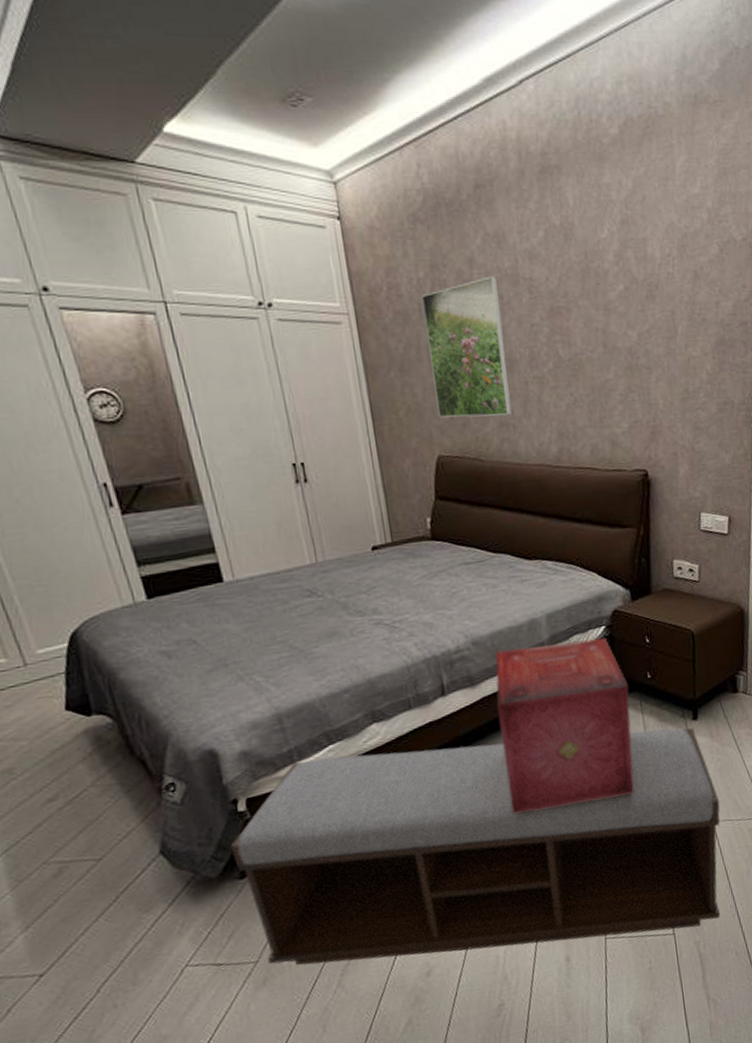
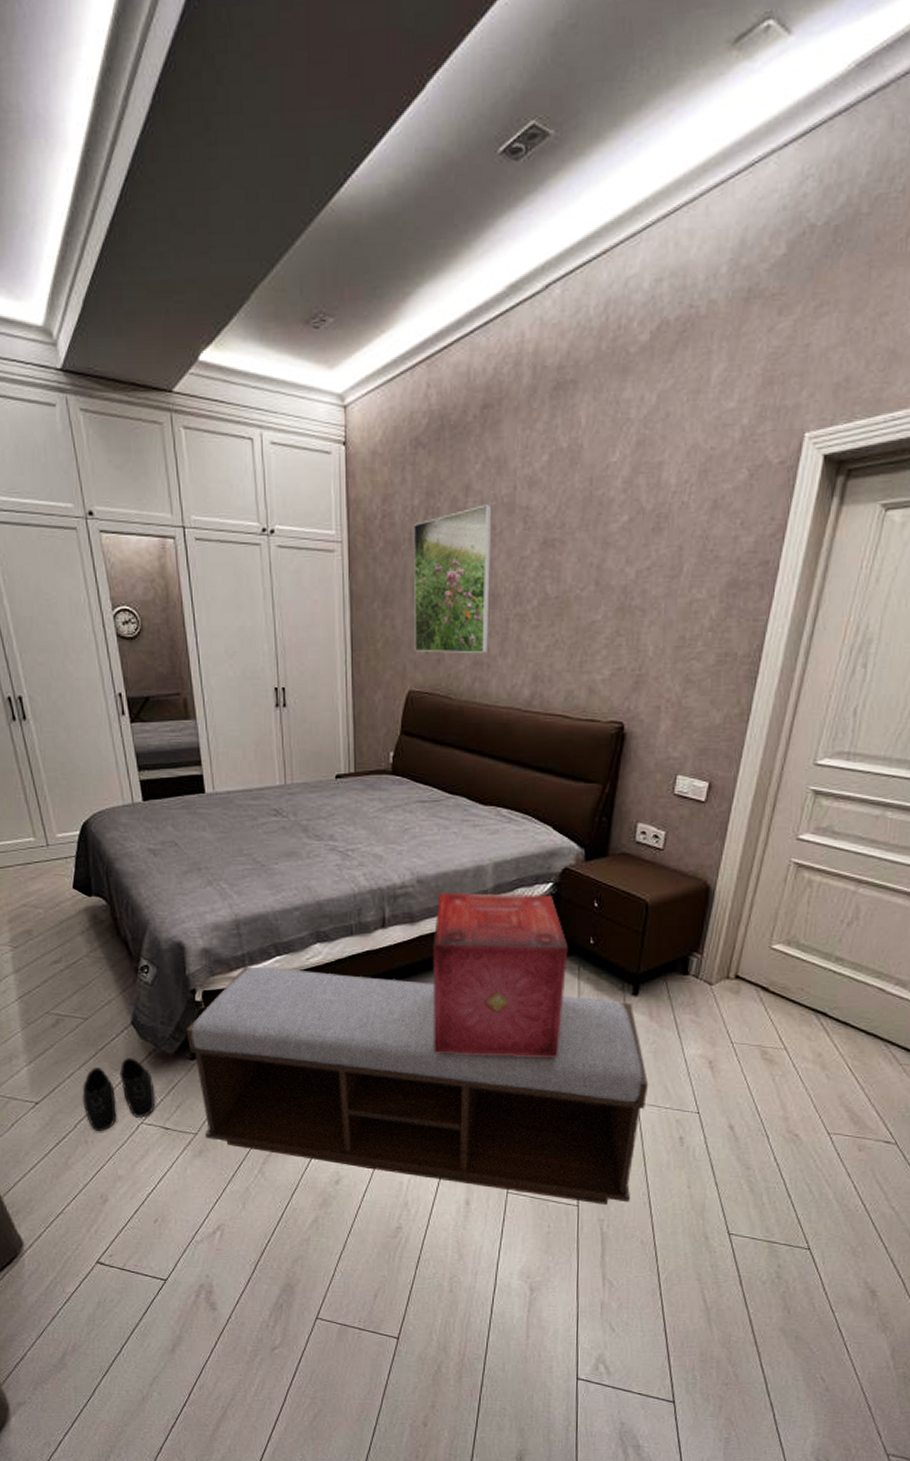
boots: none [103,892,201,991] -> present [82,1058,155,1132]

